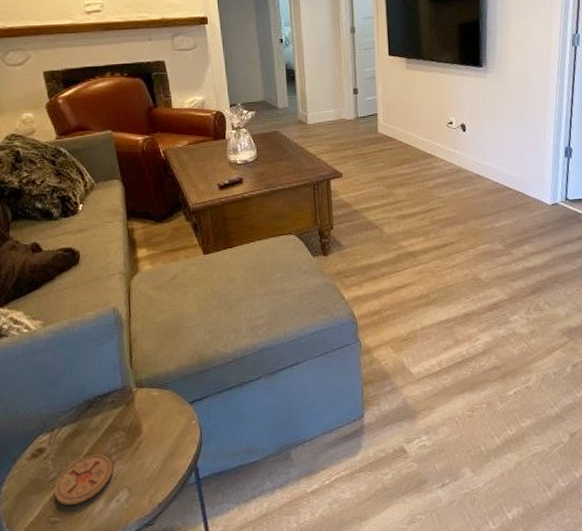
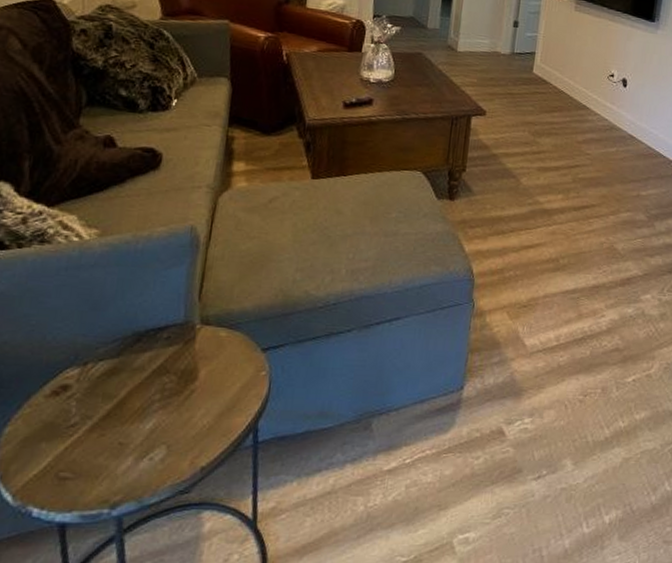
coaster: present [53,454,113,505] -> none [71,399,154,459]

